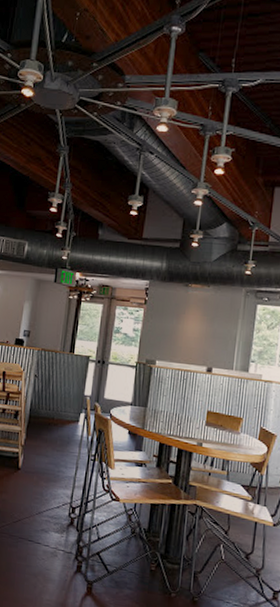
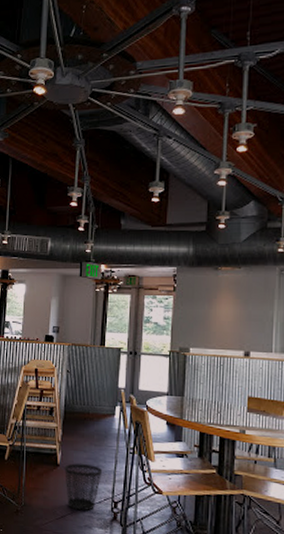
wastebasket: none [25,467,63,515] -> present [65,463,103,511]

